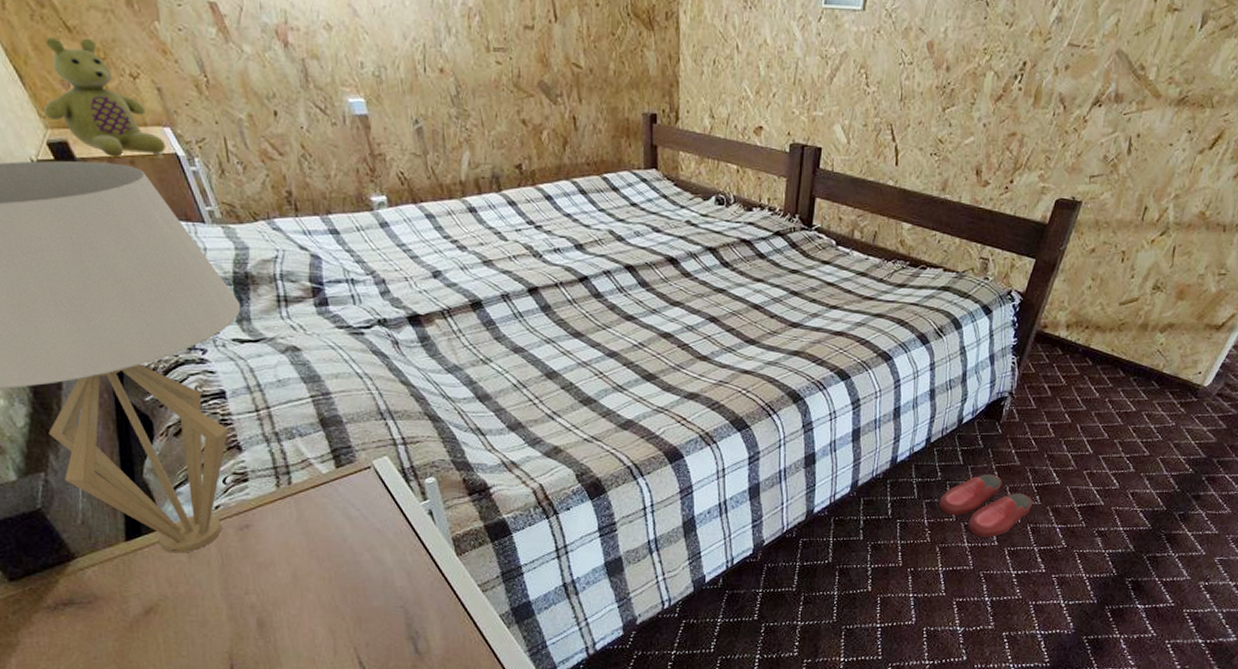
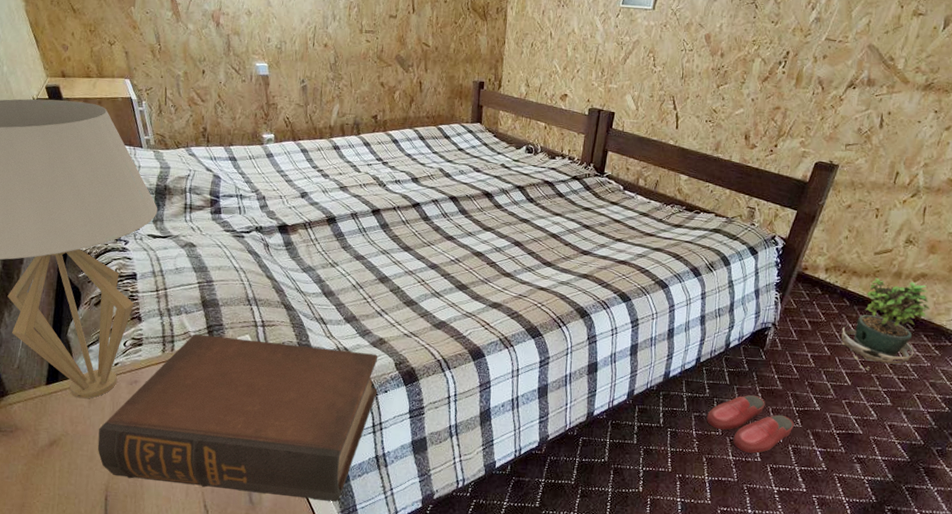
stuffed bear: present [43,36,166,158] -> none [47,15,124,99]
book: none [208,461,558,642] -> present [97,334,378,502]
potted plant: none [1083,331,1177,436] -> present [841,277,930,370]

